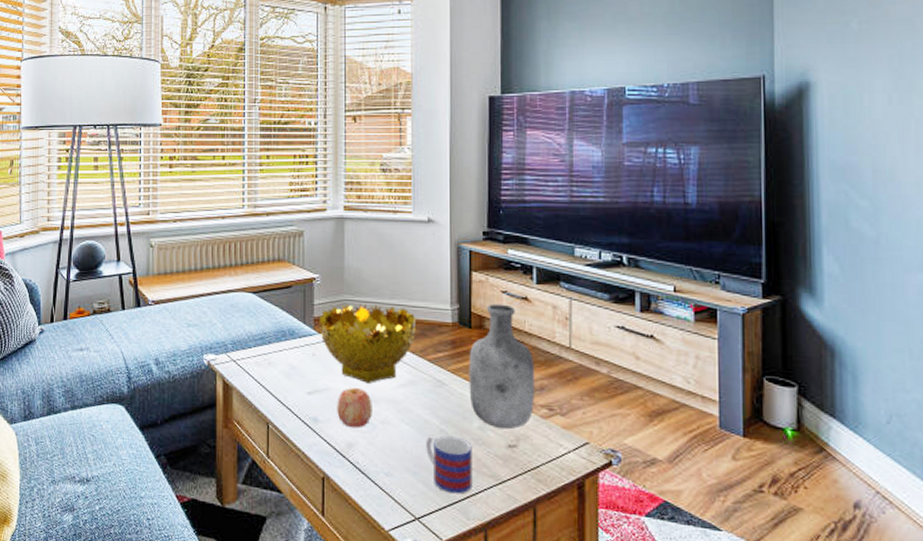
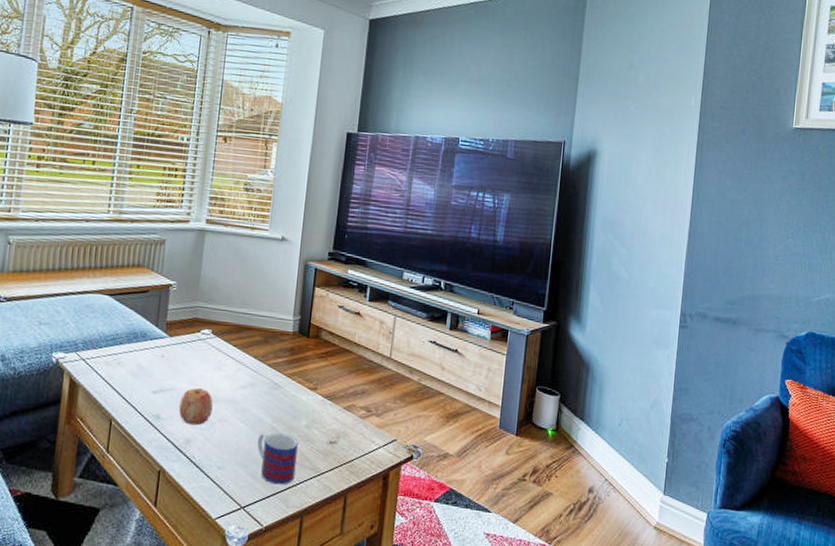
decorative bowl: present [318,303,417,385] -> none [170,310,262,386]
vase: present [469,303,536,430] -> none [301,316,359,428]

